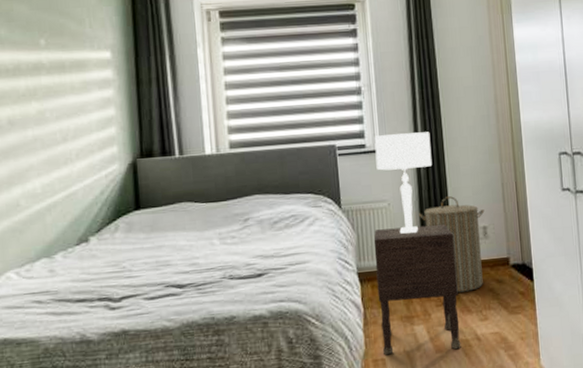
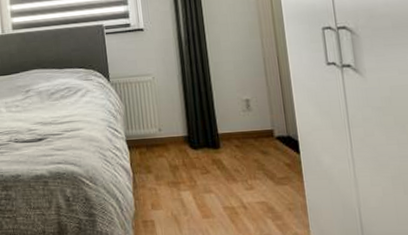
nightstand: present [373,224,461,355] -> none [140,97,228,217]
table lamp: present [374,132,433,234] -> none [138,10,194,105]
laundry hamper: present [418,196,485,293] -> none [181,70,248,162]

